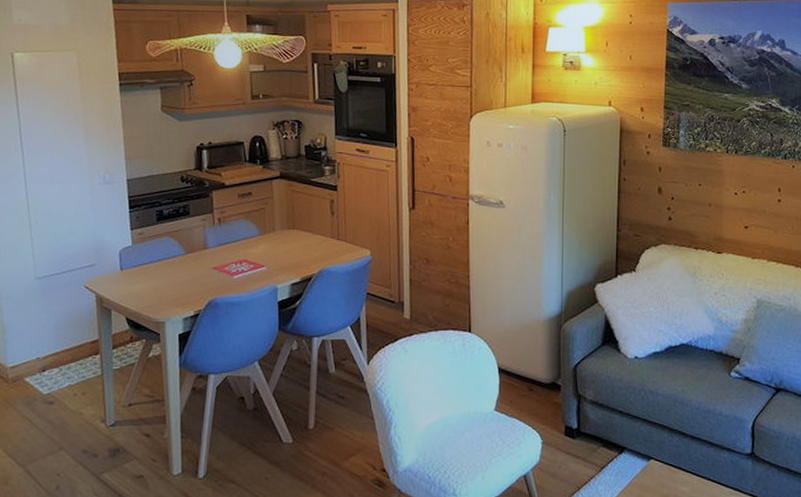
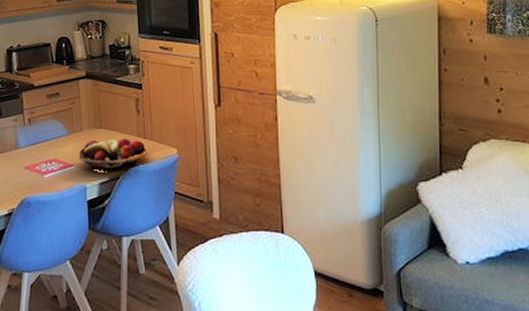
fruit basket: none [270,240,340,271] -> present [79,138,147,170]

